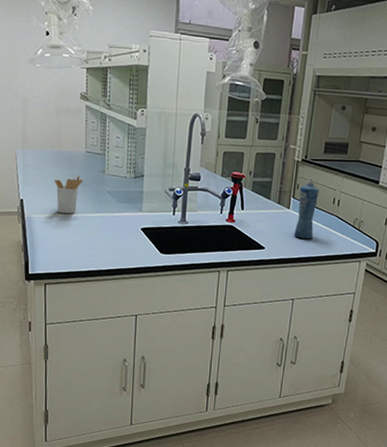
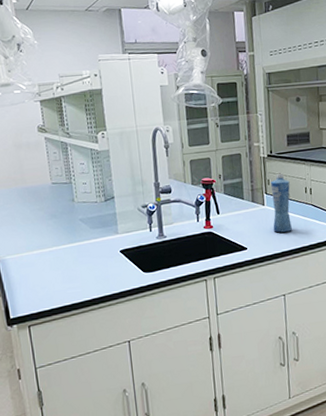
utensil holder: present [54,176,83,214] -> none [24,208,53,250]

